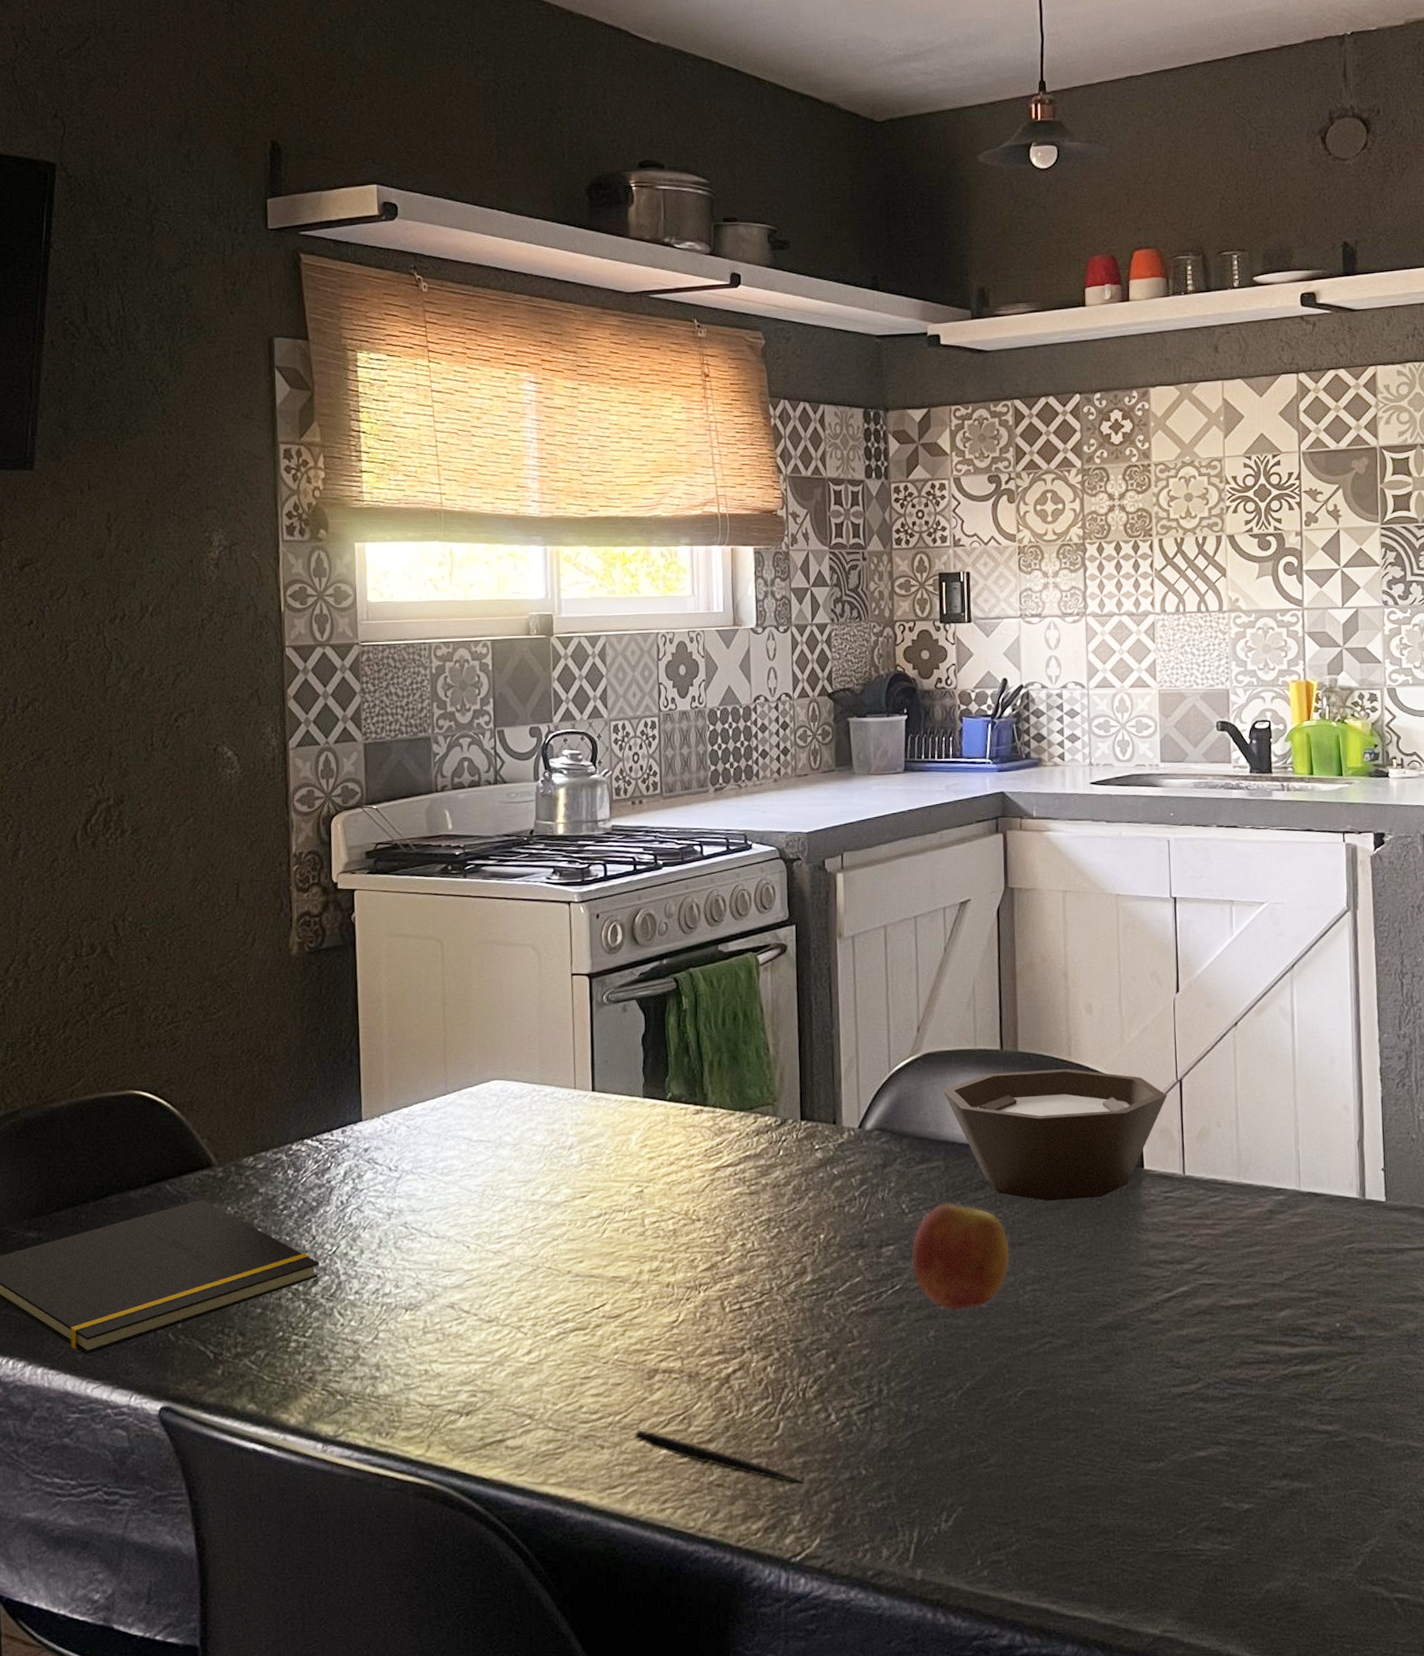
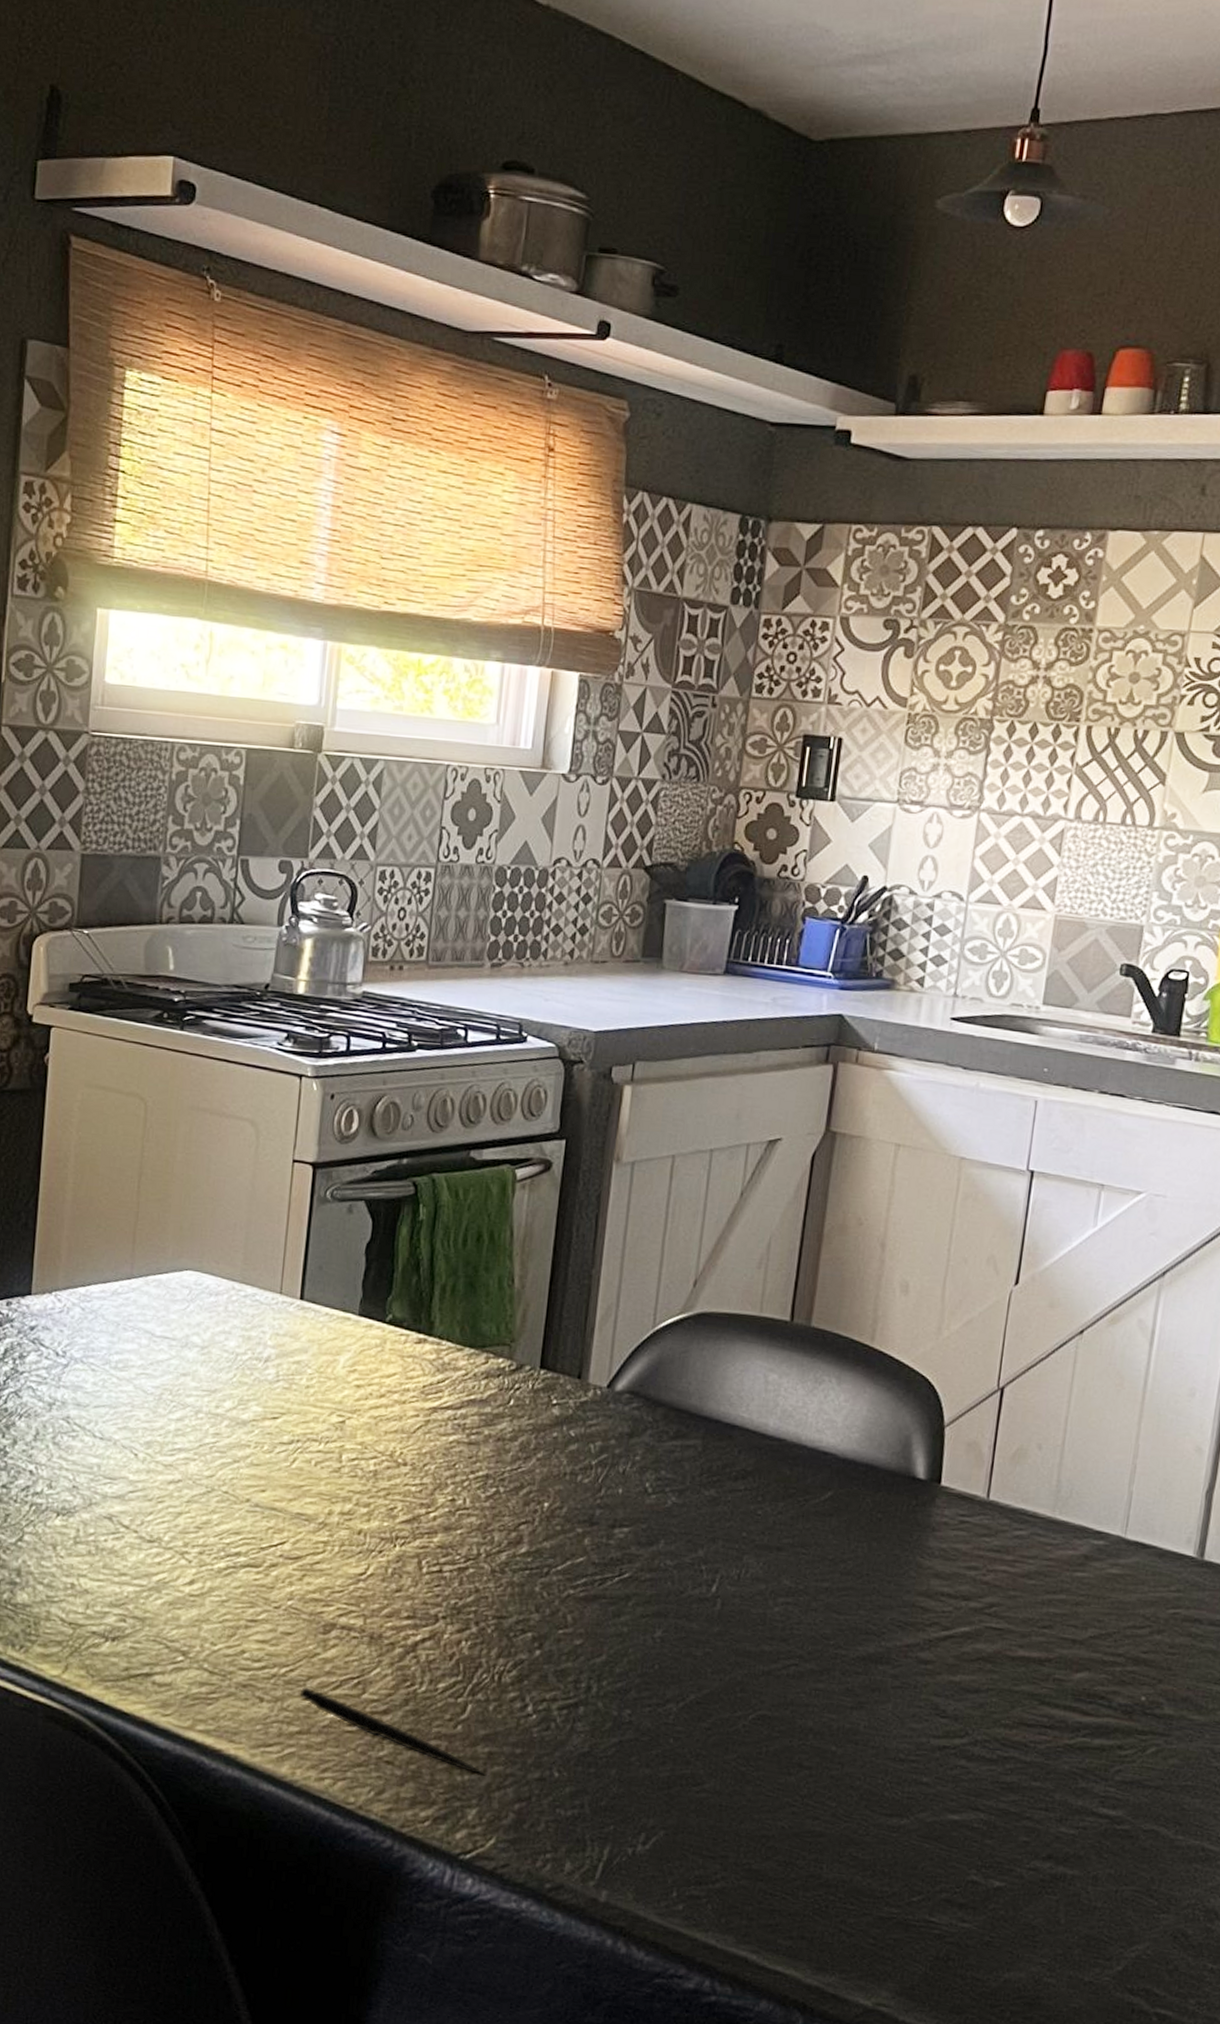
apple: present [911,1203,1010,1310] -> none [647,1488,766,1613]
bowl: present [942,1069,1167,1201] -> none [713,1347,983,1510]

